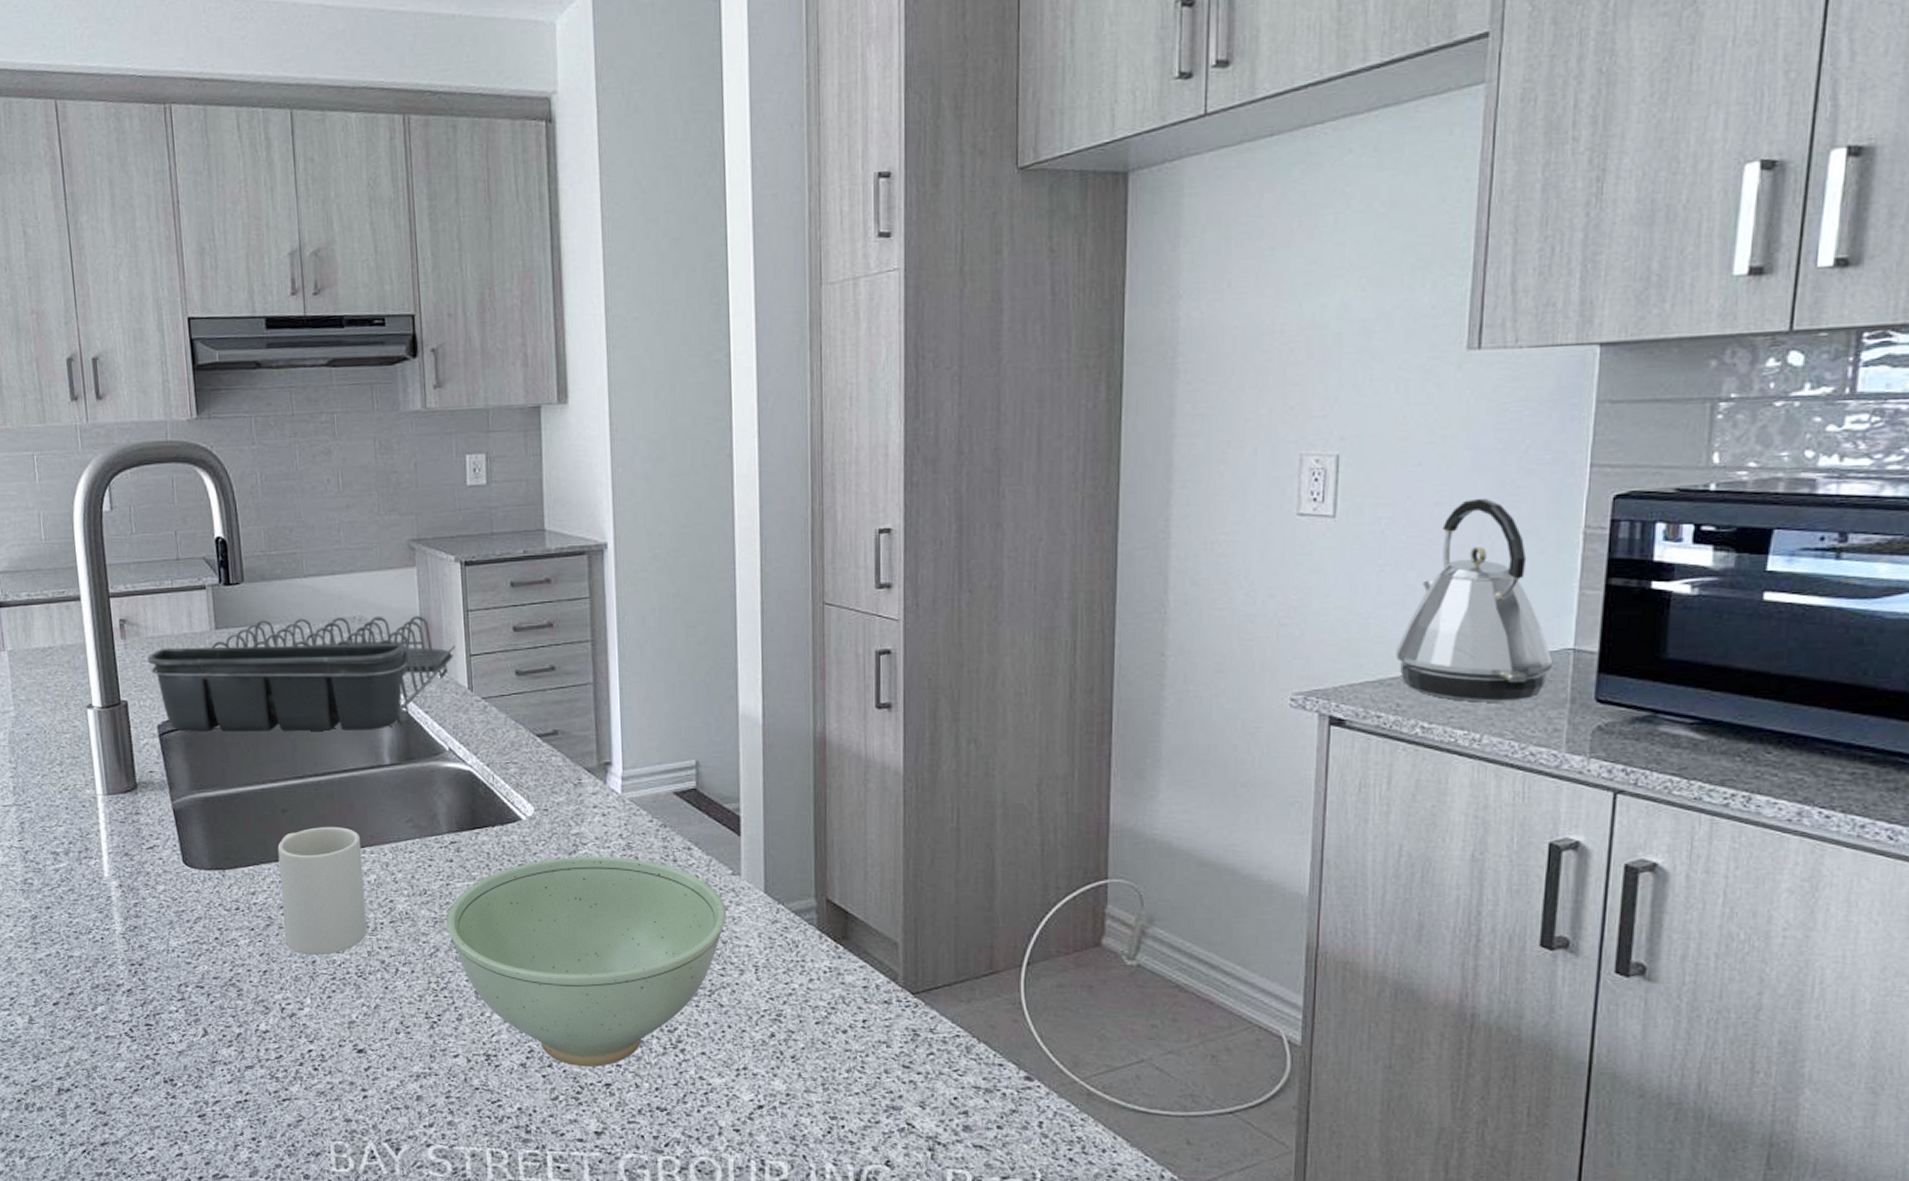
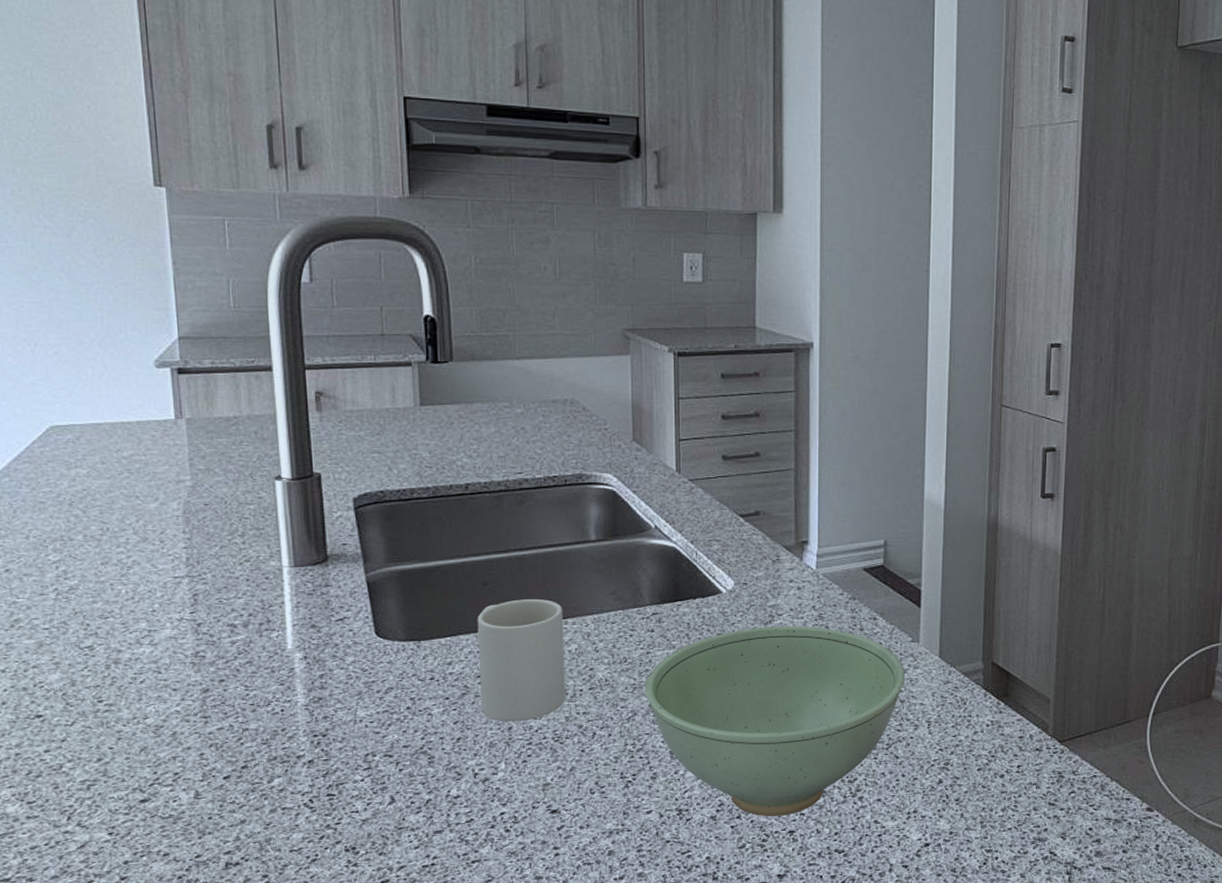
dish rack: present [146,615,456,732] -> none [344,398,666,508]

